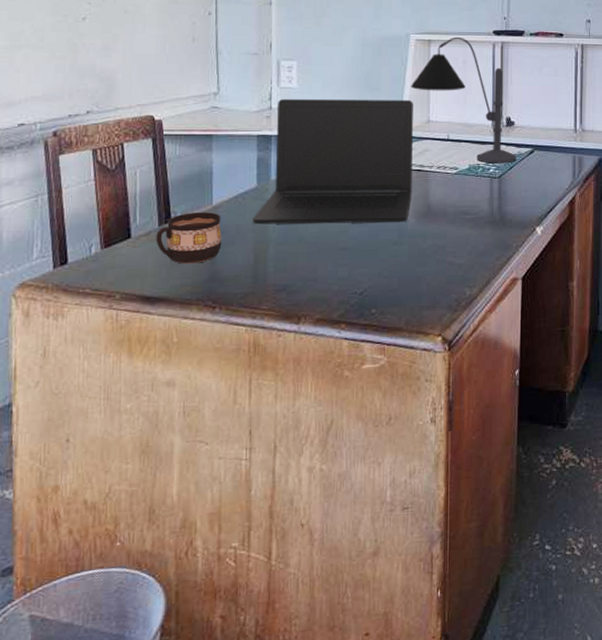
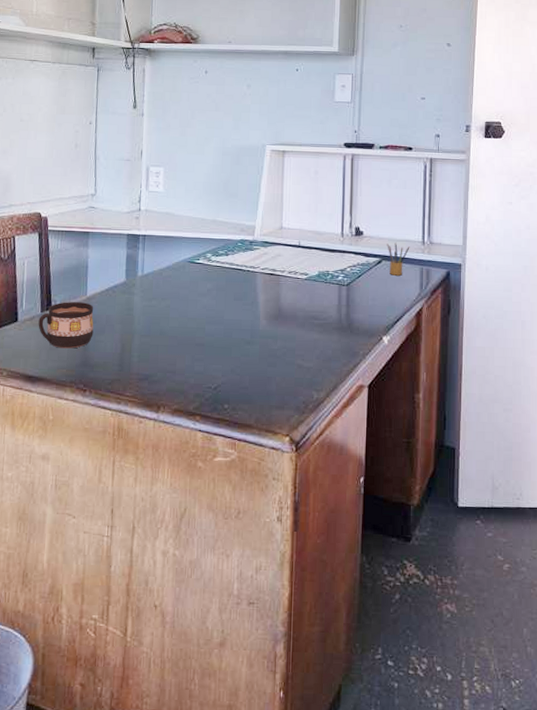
laptop: present [253,98,413,225] -> none [121,201,267,323]
desk lamp: present [411,36,517,164] -> none [266,148,365,272]
pencil box: none [539,132,562,165] -> present [387,243,410,276]

